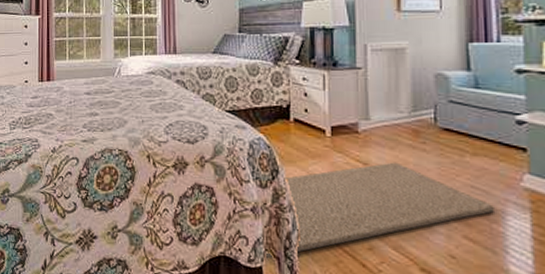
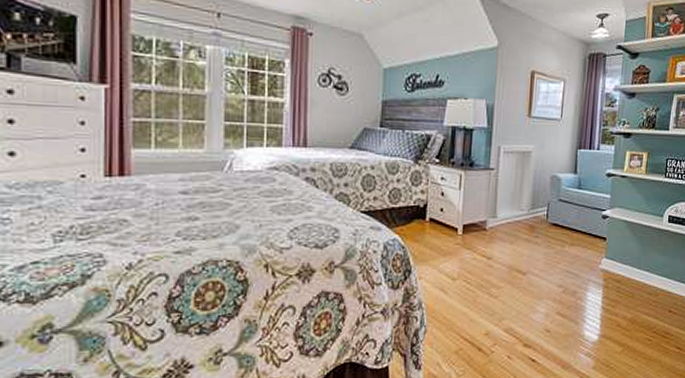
rug: present [266,162,496,259] -> none [393,255,581,358]

